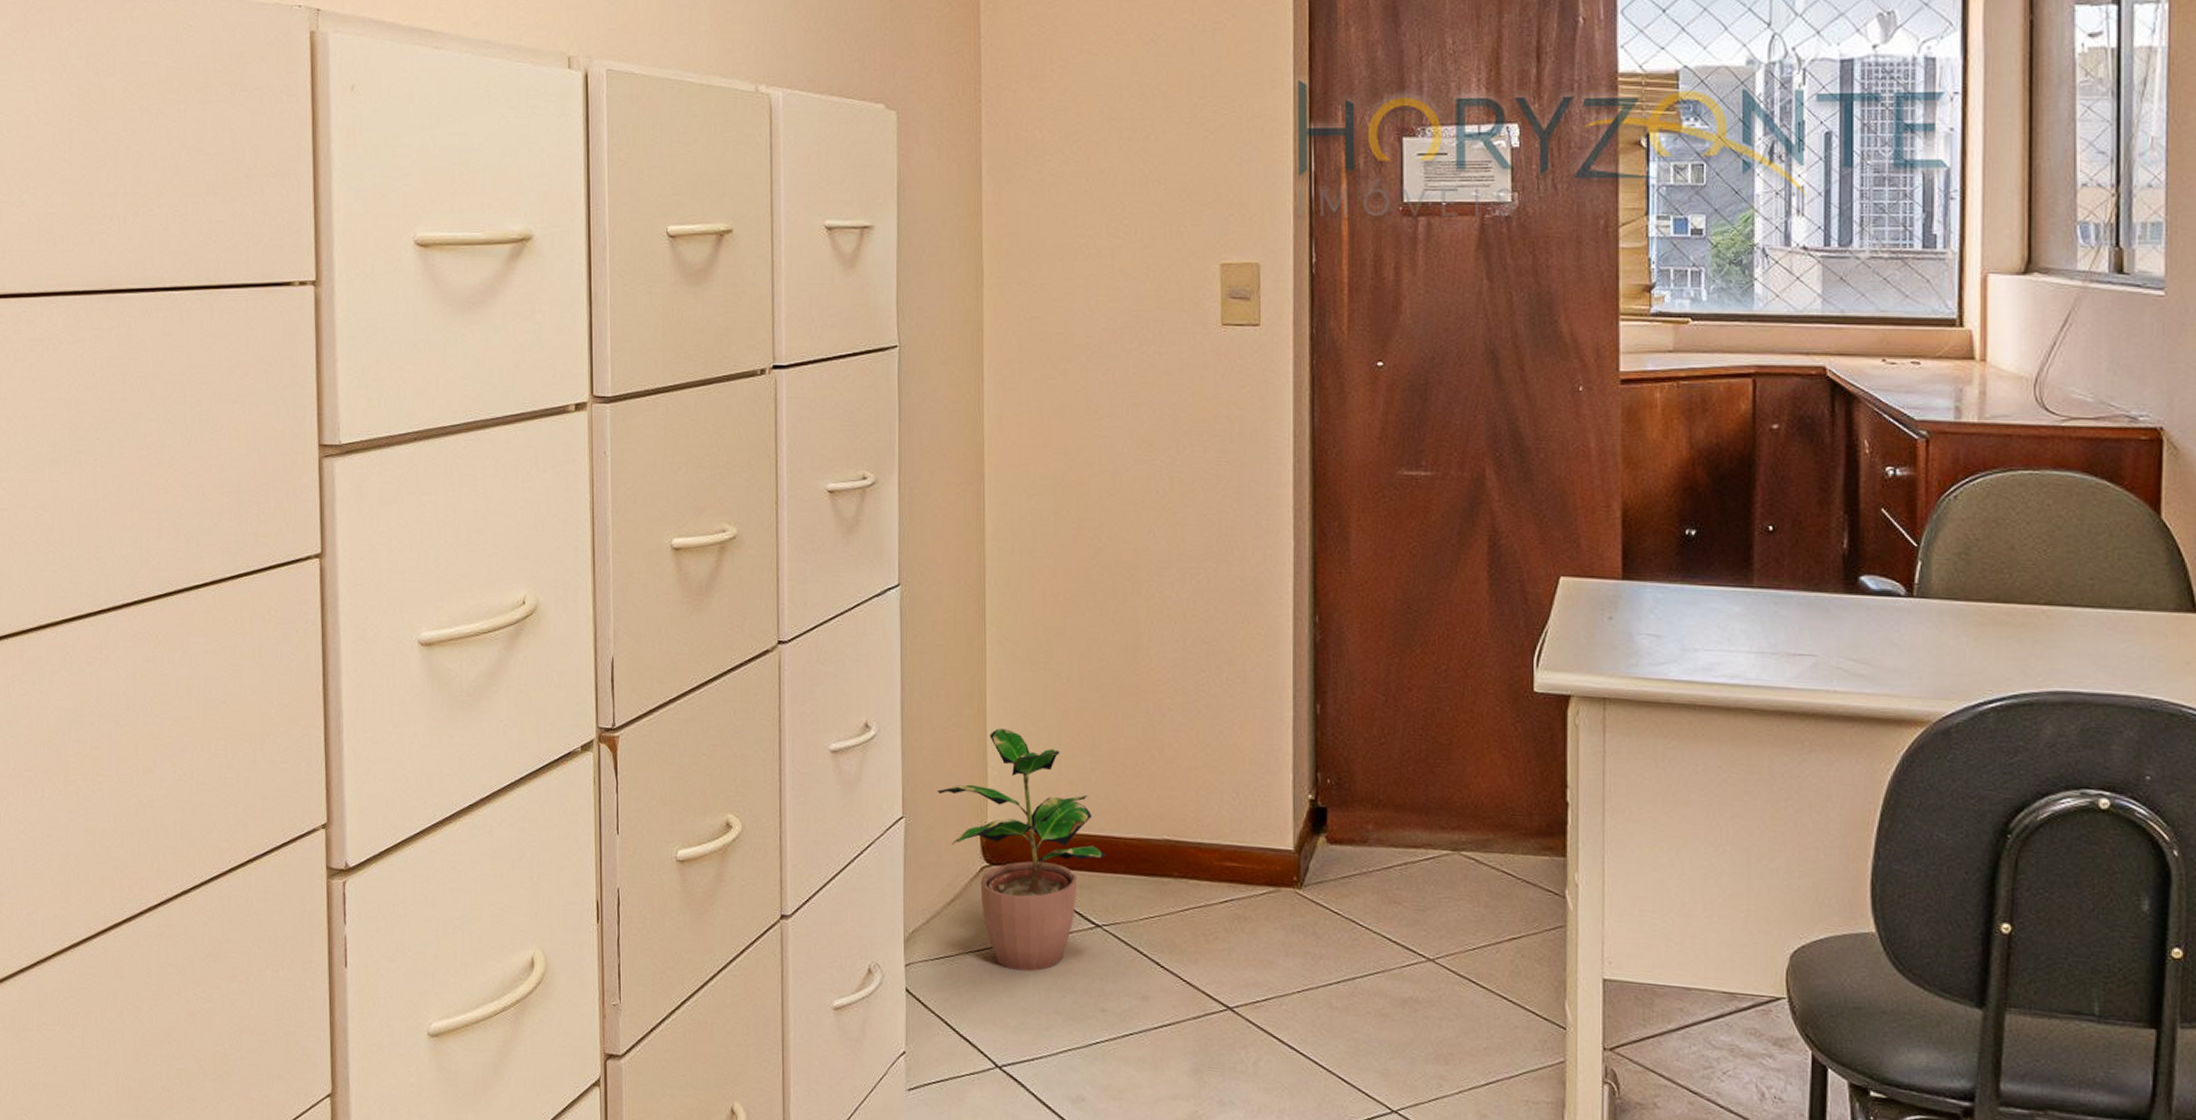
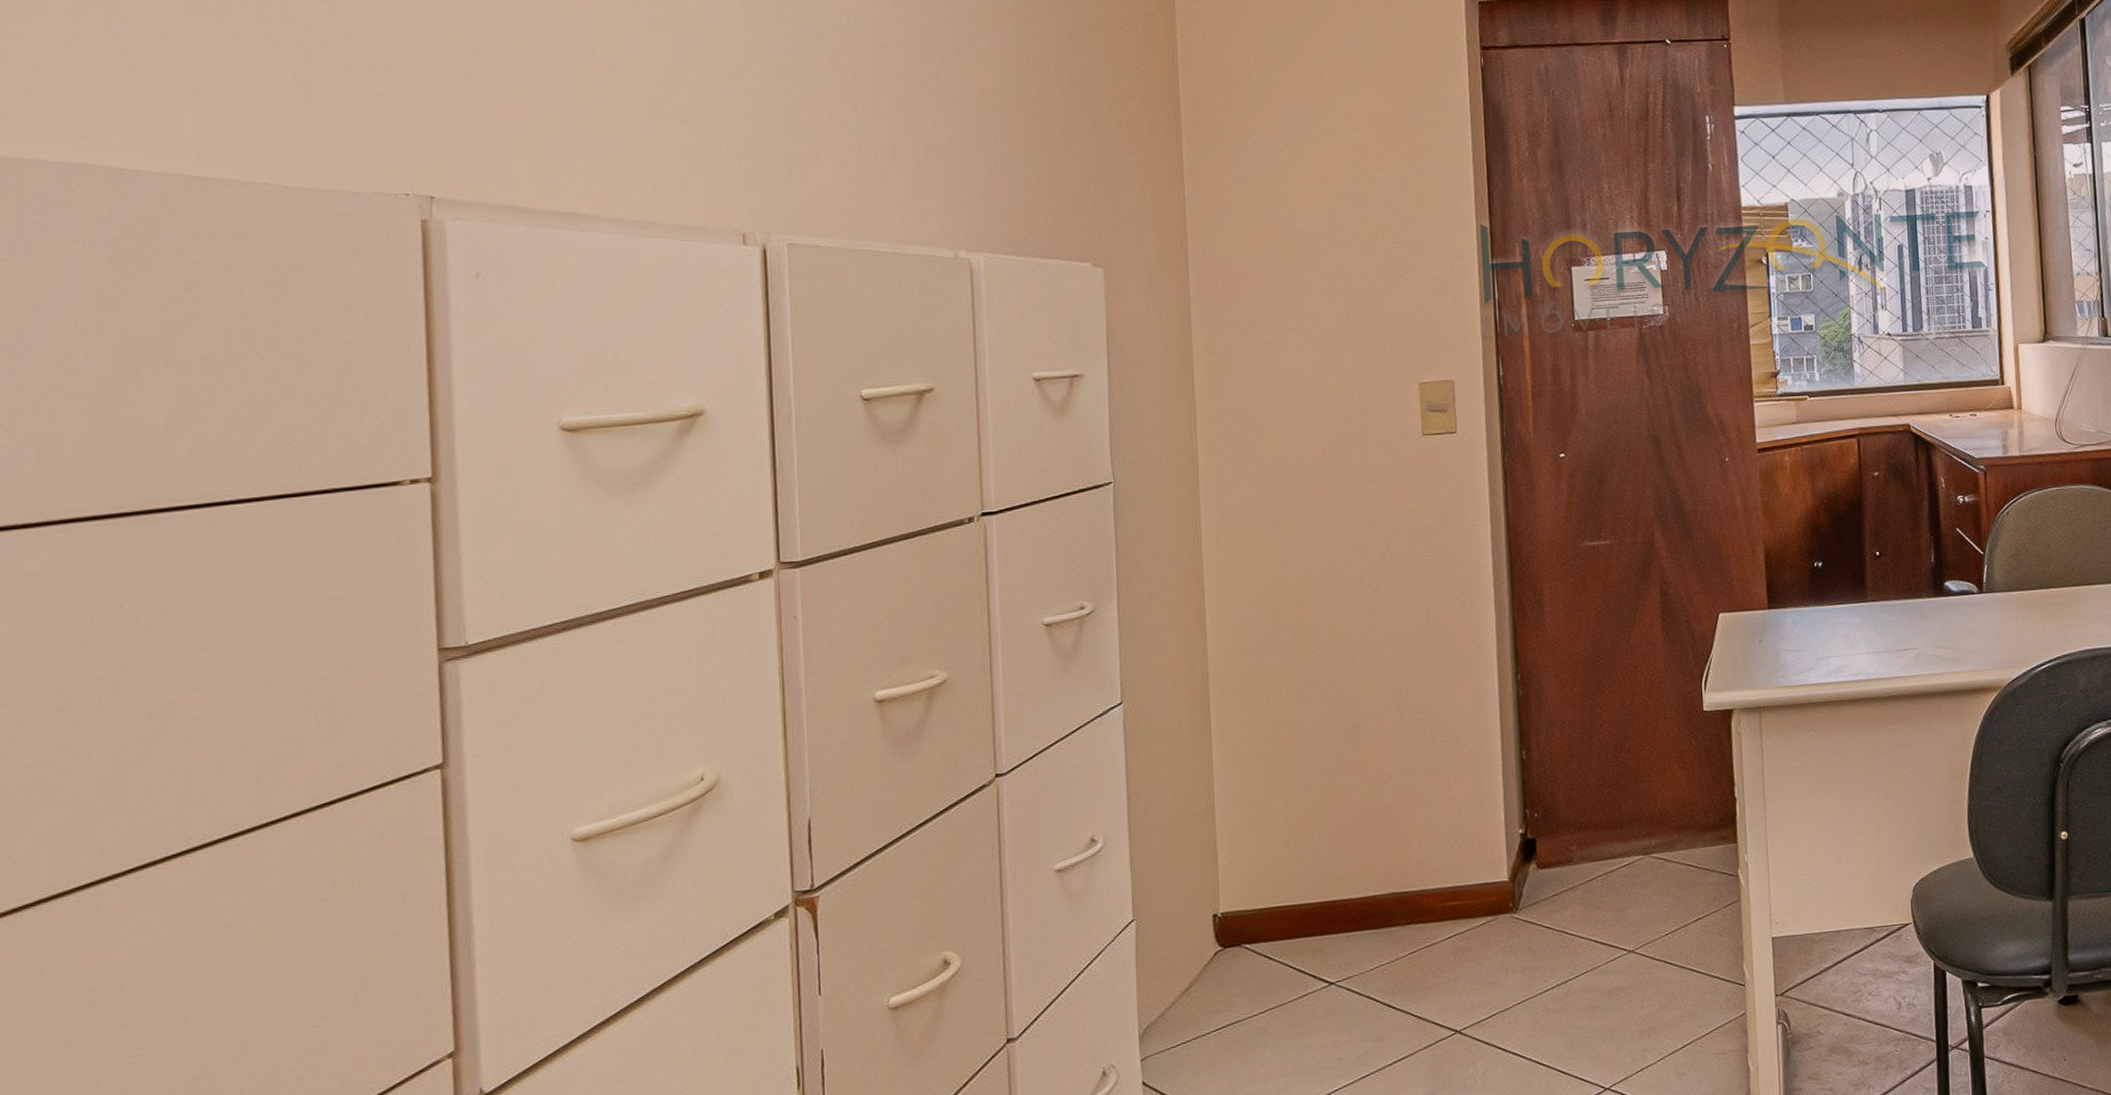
potted plant: present [938,728,1106,972] -> none [1168,819,1337,1042]

